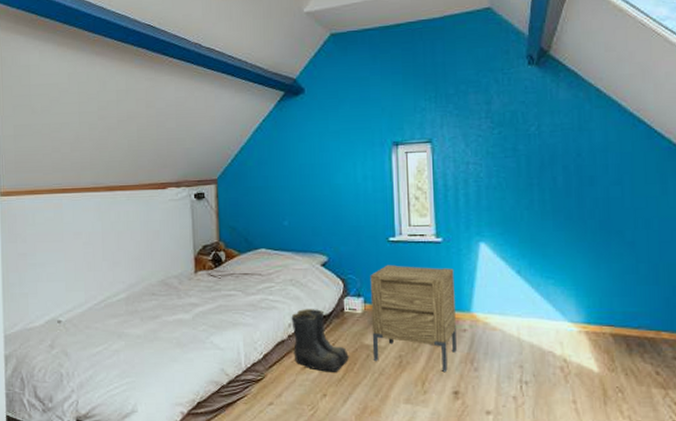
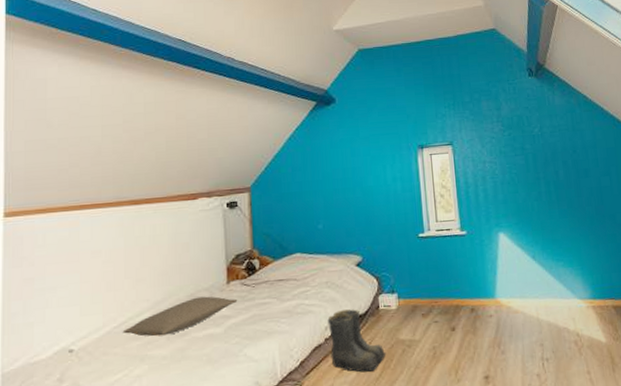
pillow: none [102,283,205,317] -> present [122,296,238,337]
nightstand: present [370,264,457,371] -> none [402,258,485,358]

